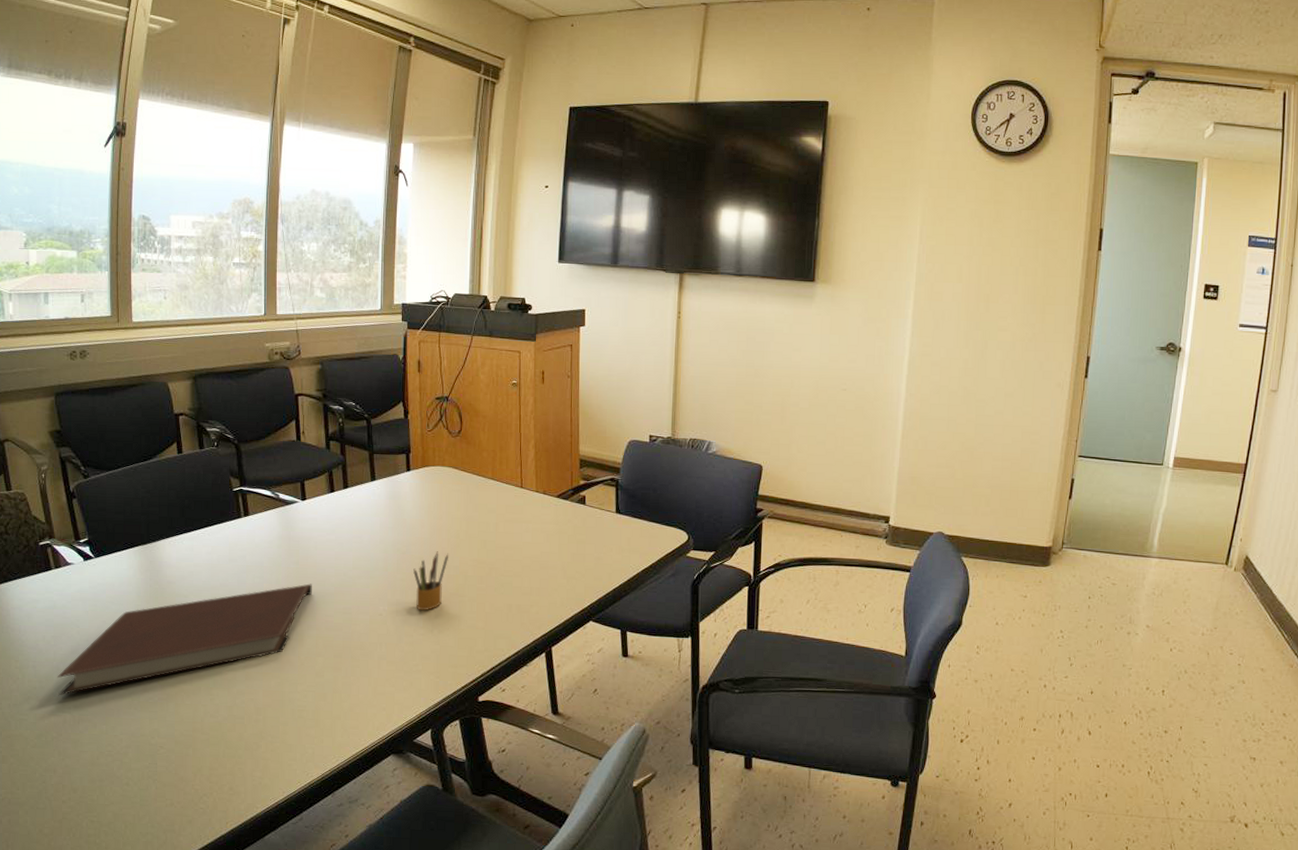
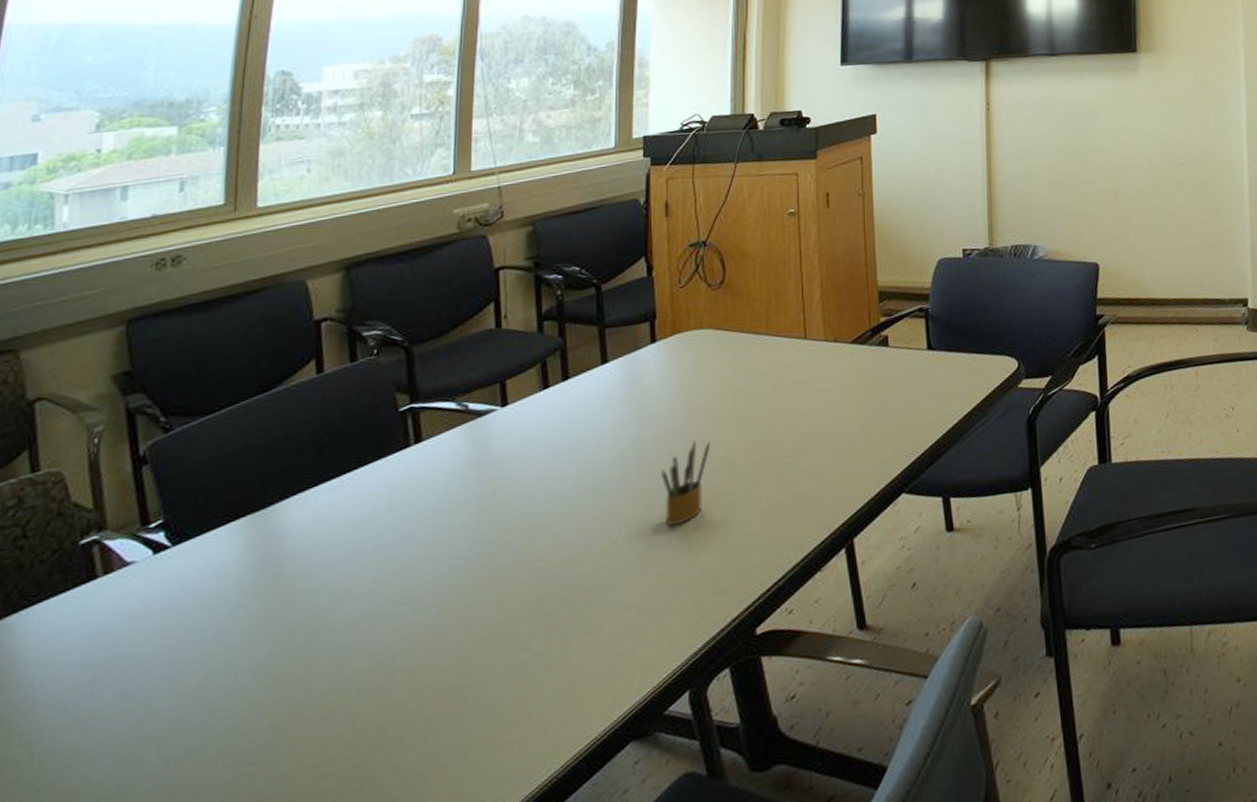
notebook: present [57,583,312,696] -> none [88,519,515,775]

